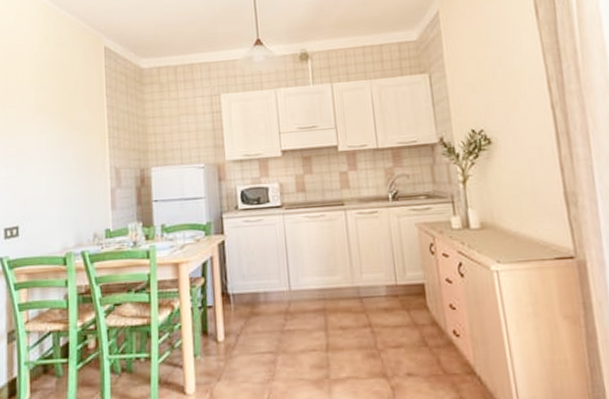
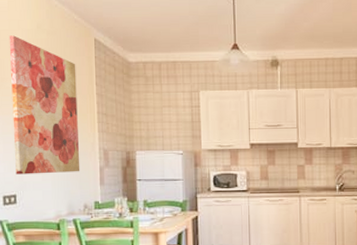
wall art: none [15,50,90,203] -> present [9,35,80,175]

